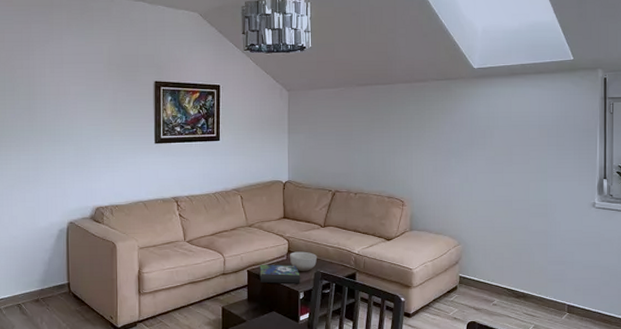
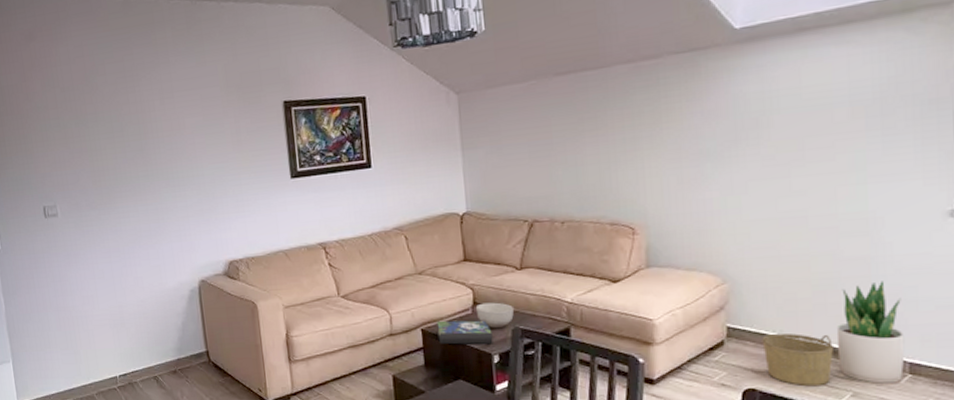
basket: none [481,281,524,321] -> present [762,332,833,387]
planter: none [526,248,565,319] -> present [836,281,905,384]

